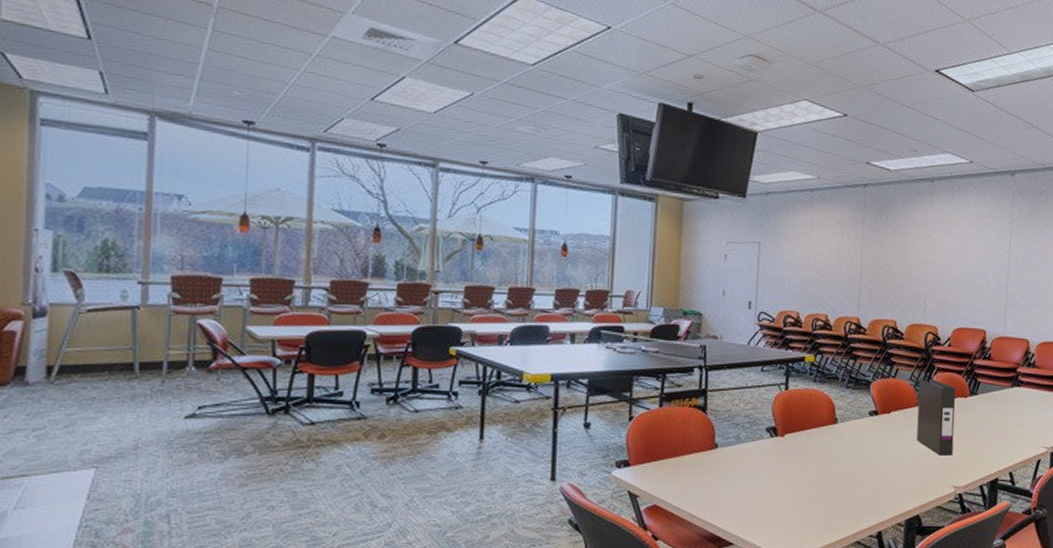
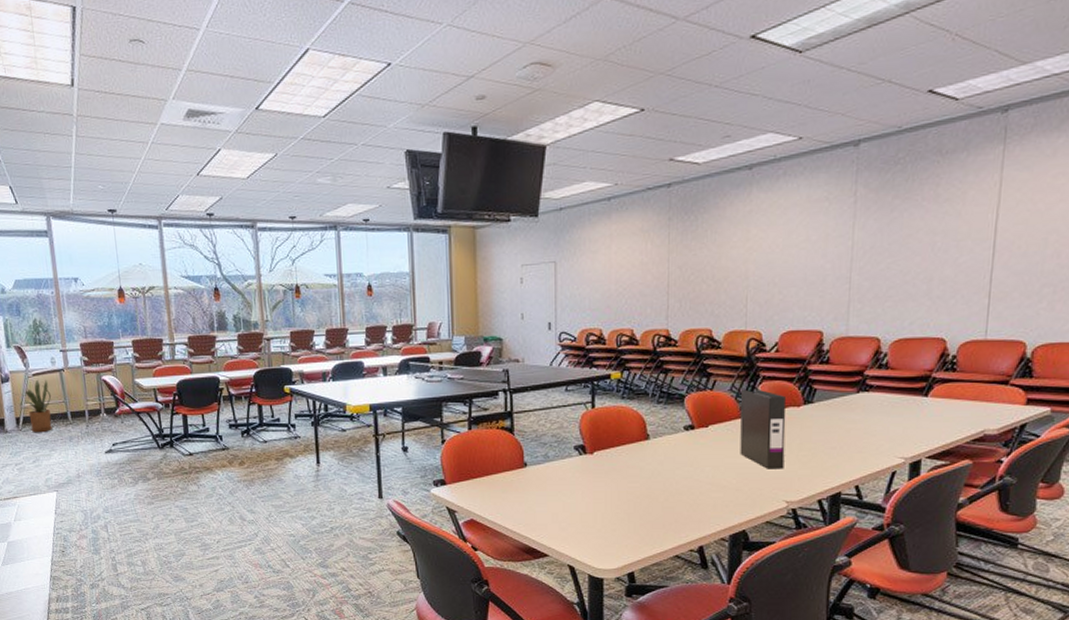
house plant: none [54,318,113,388] -> present [18,380,52,433]

